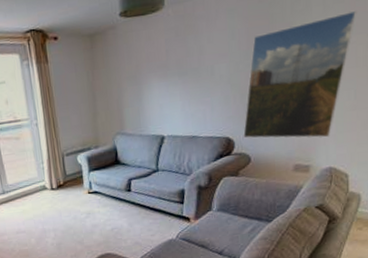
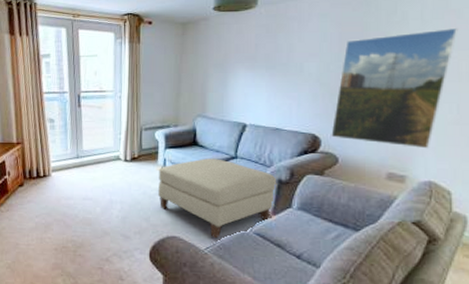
ottoman: none [86,174,198,250] -> present [158,158,277,239]

